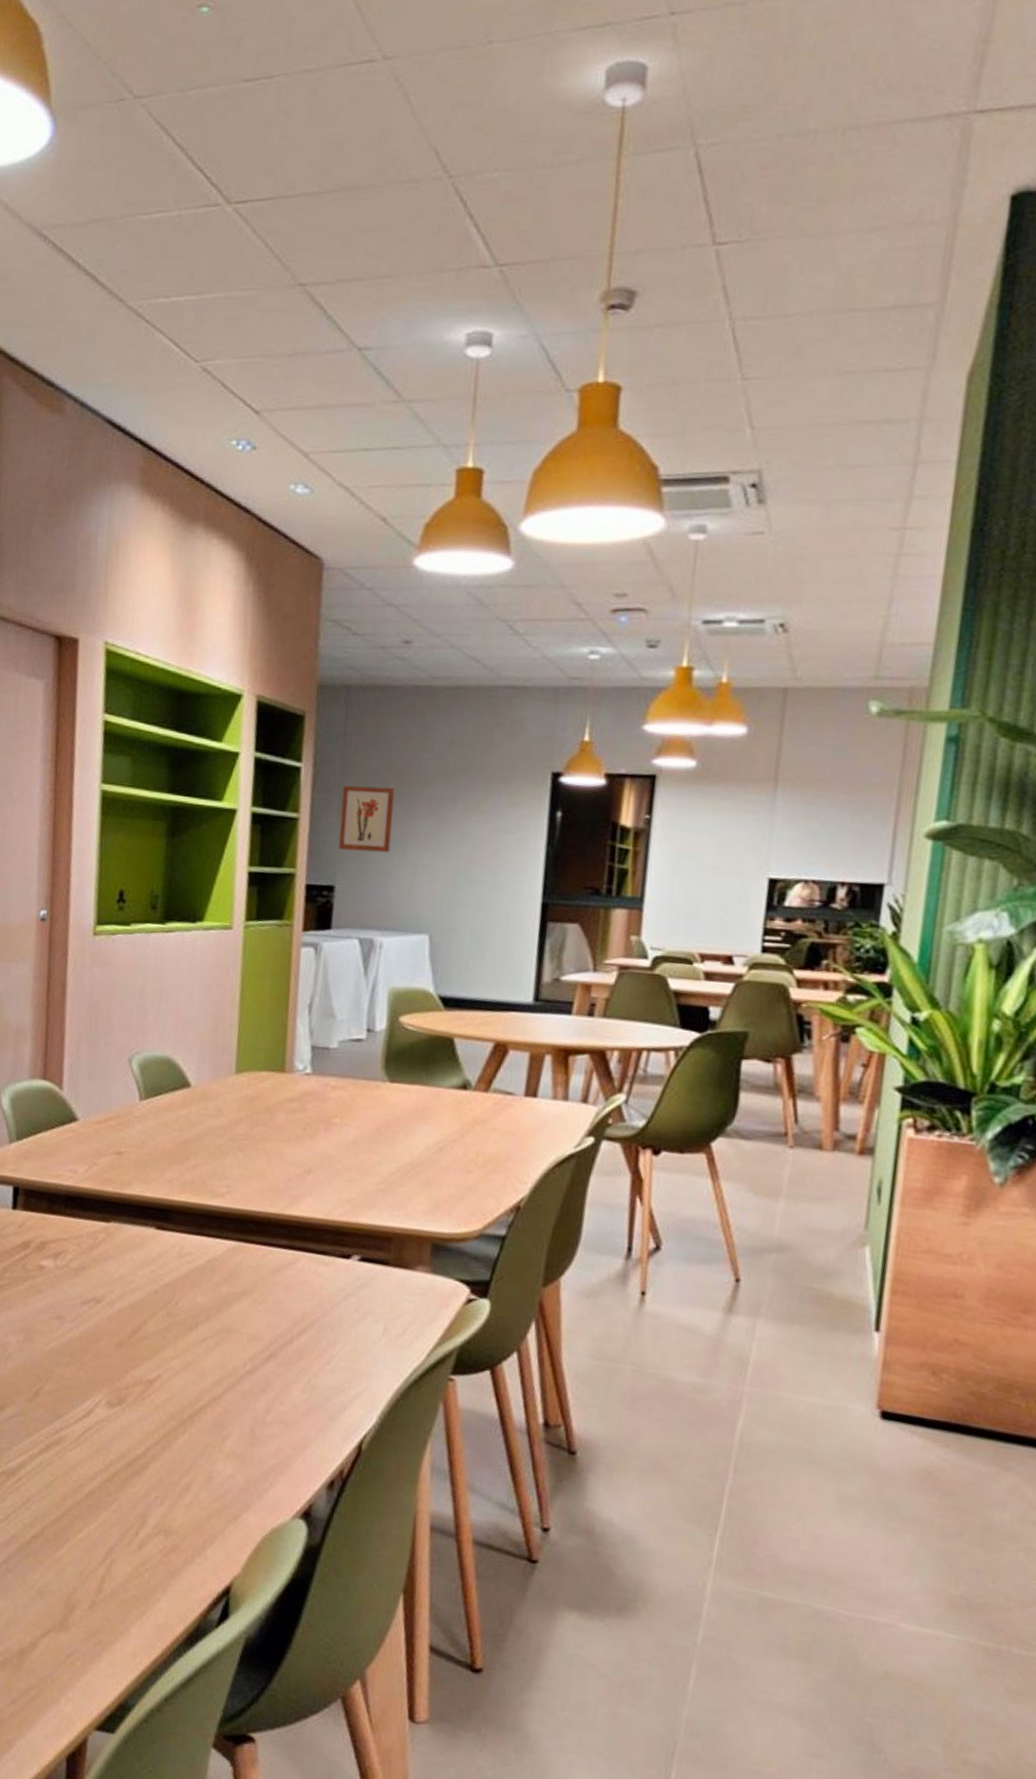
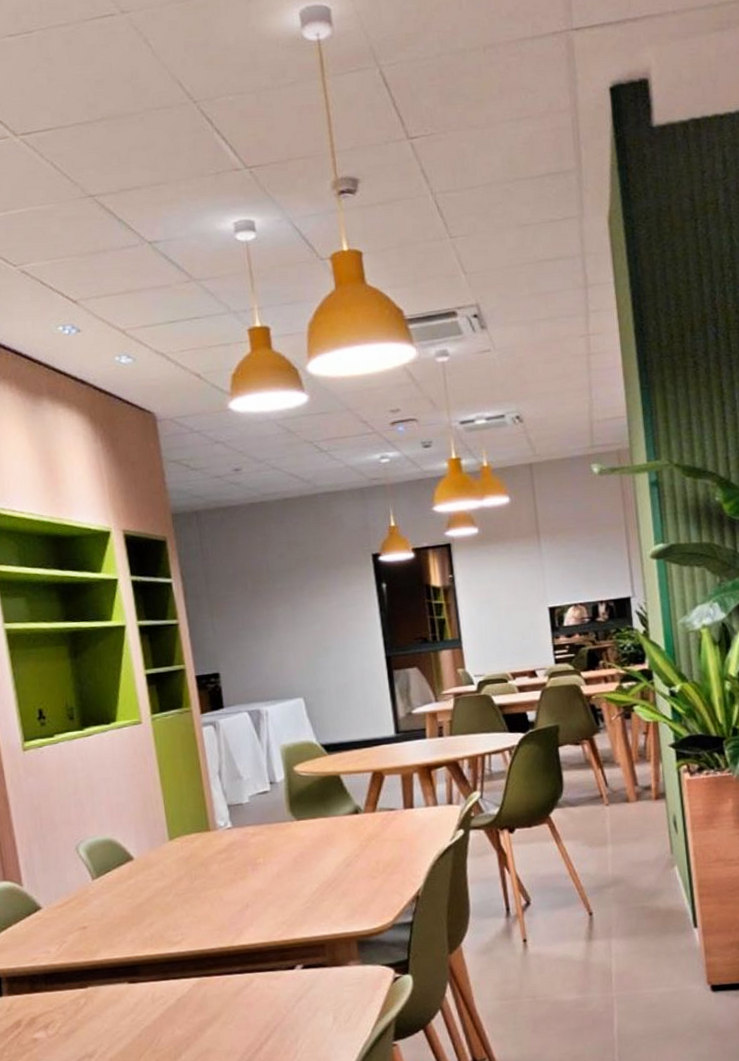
wall art: present [338,786,396,853] -> none [210,587,258,644]

